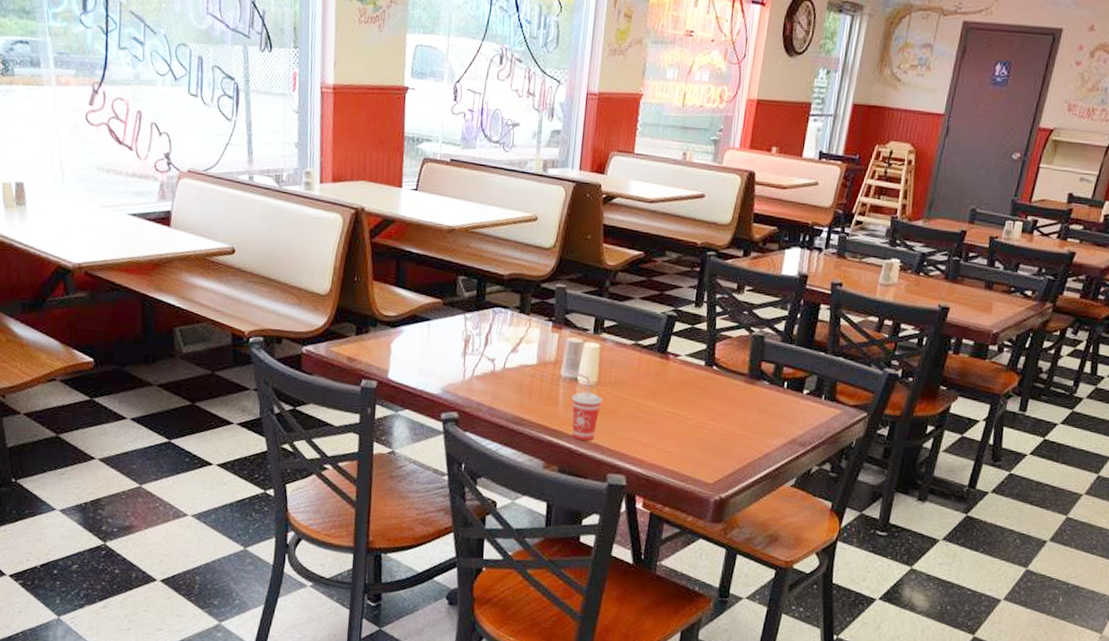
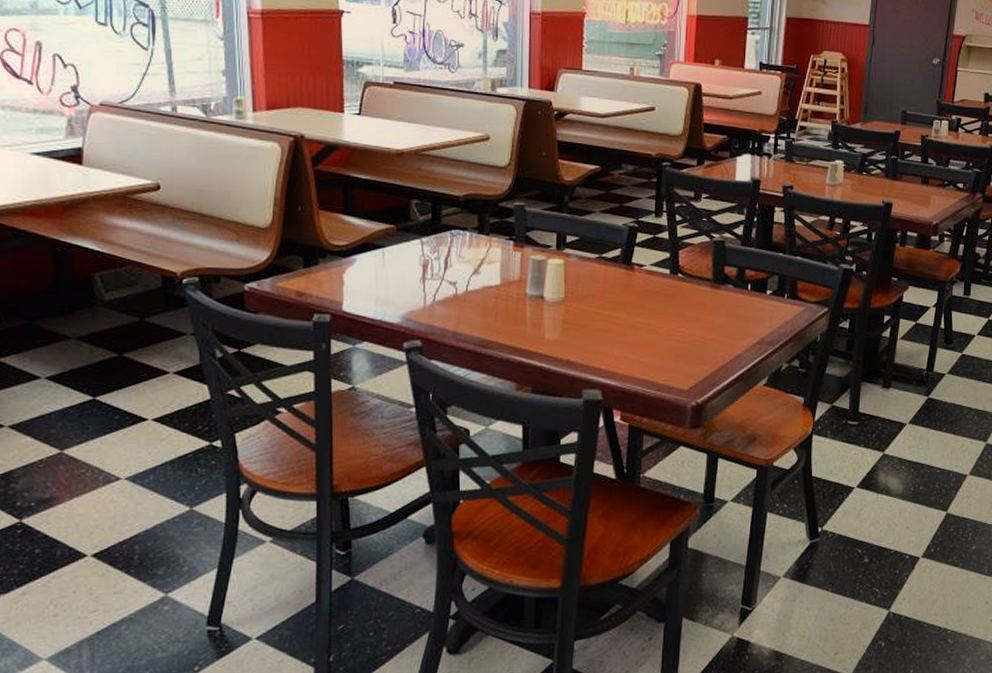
beverage cup: present [568,370,603,441] -> none [533,288,572,358]

